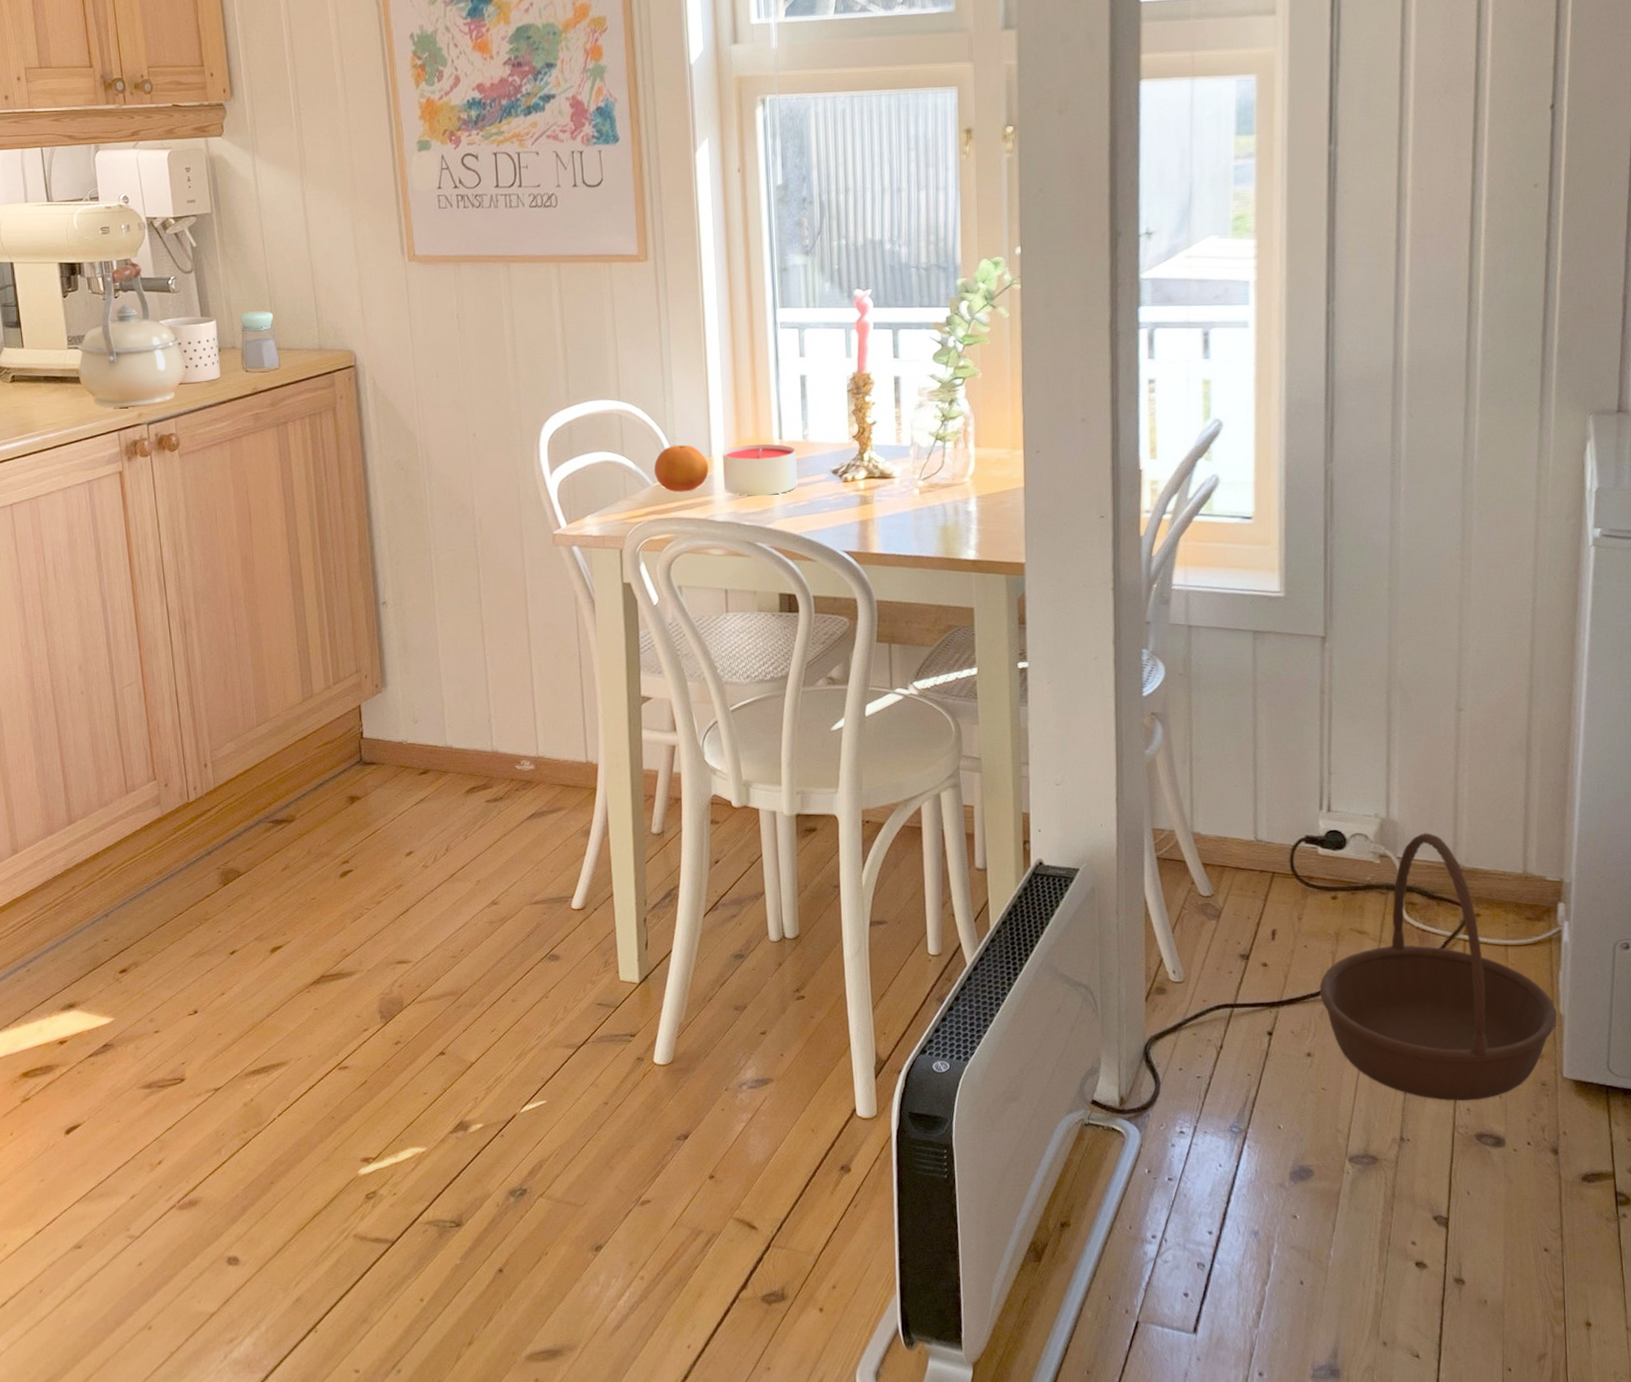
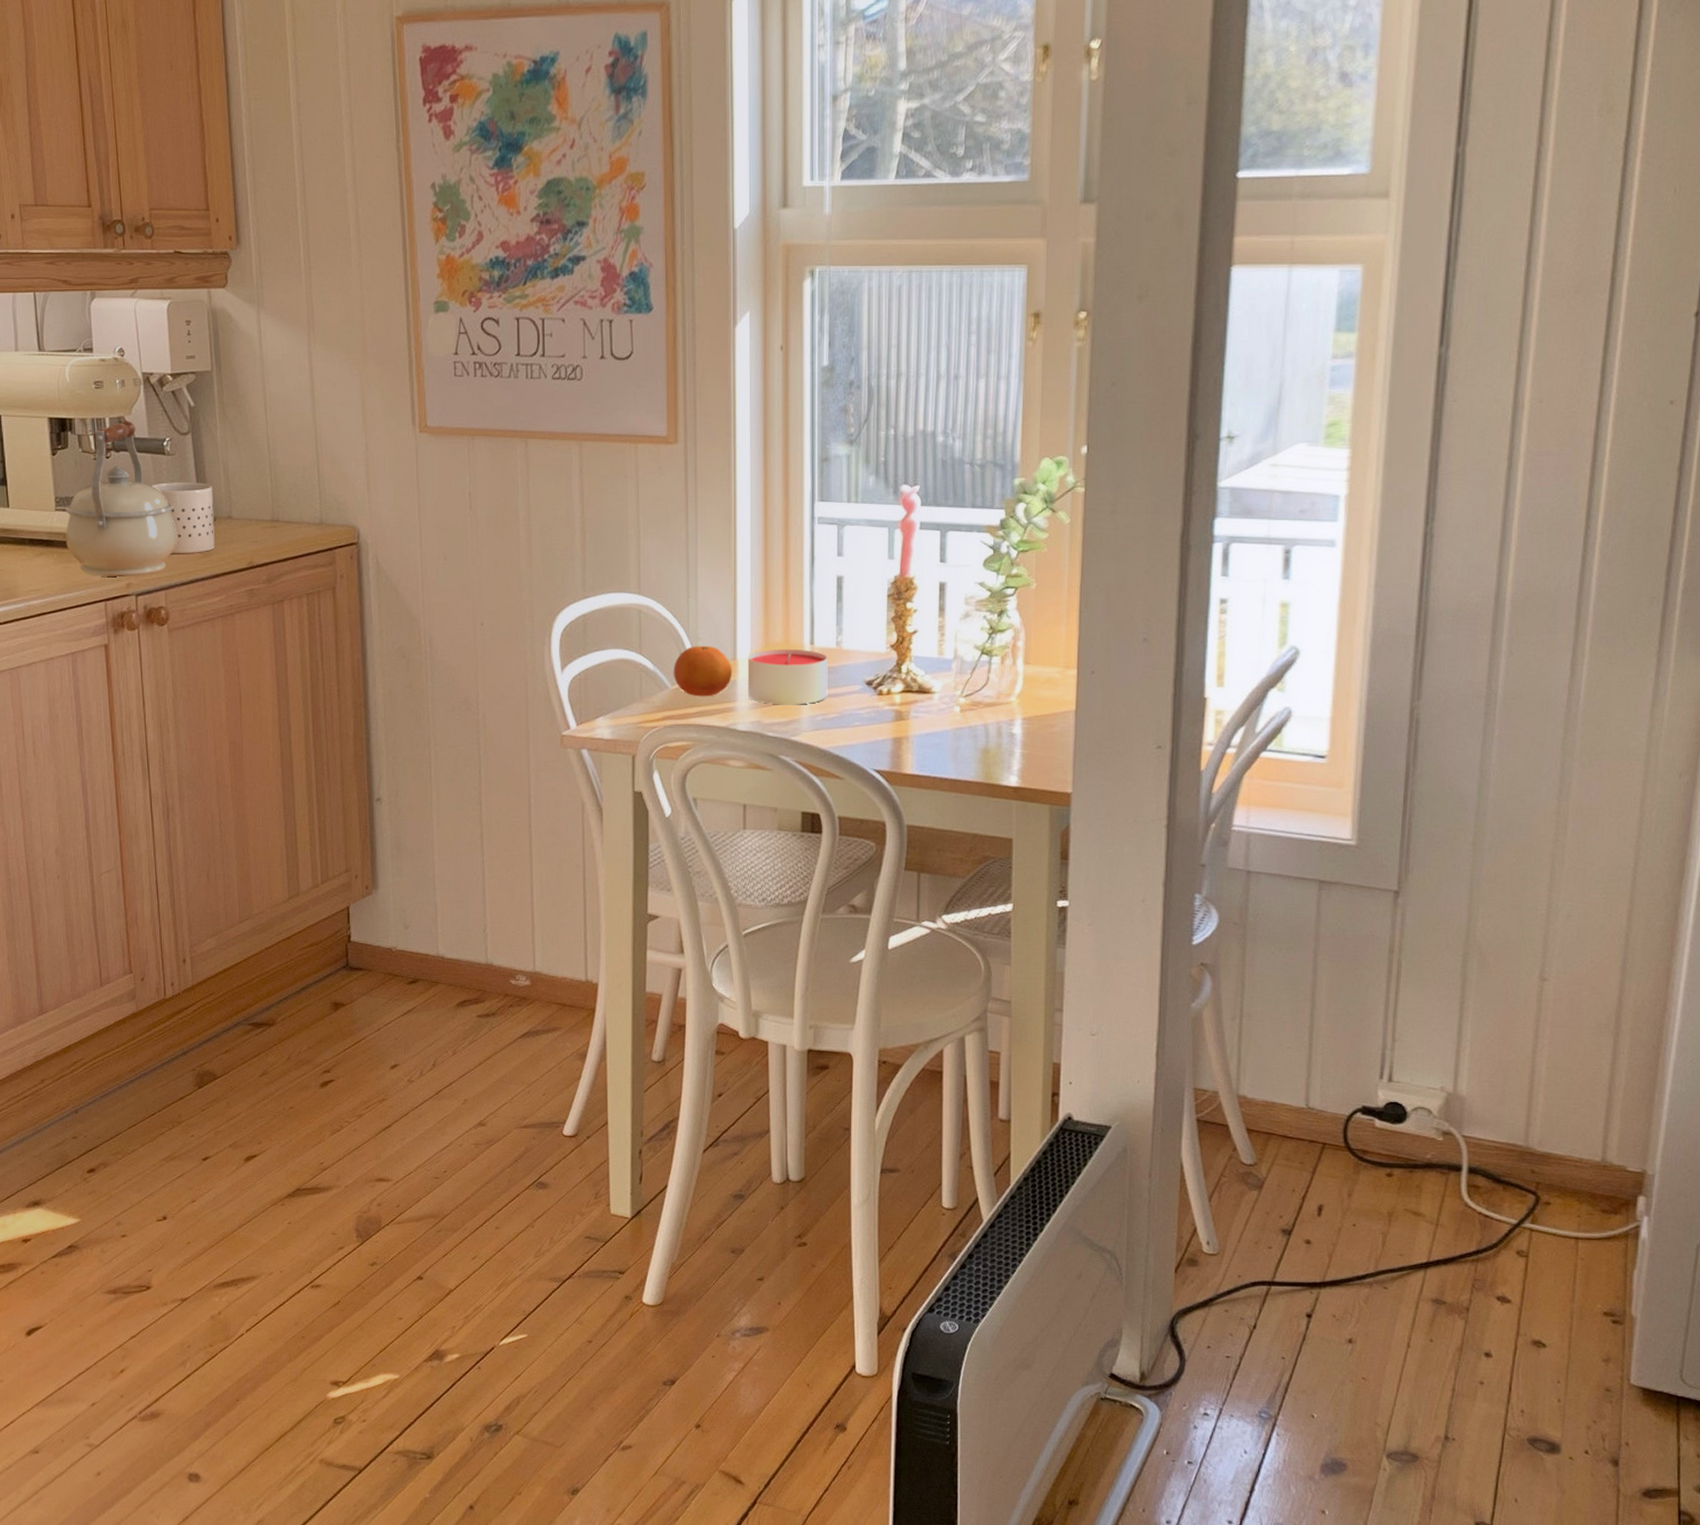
salt shaker: present [240,310,281,373] -> none [237,478,279,546]
basket: present [1319,833,1557,1101] -> none [1366,1111,1628,1401]

